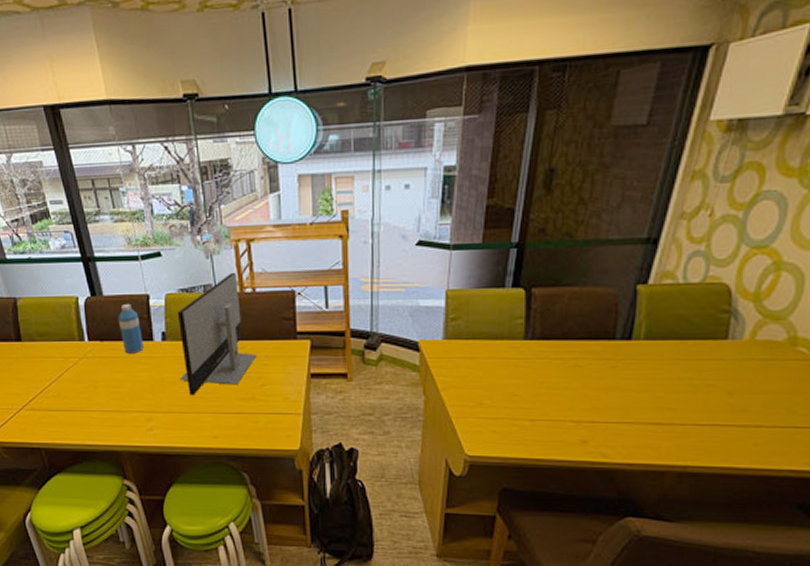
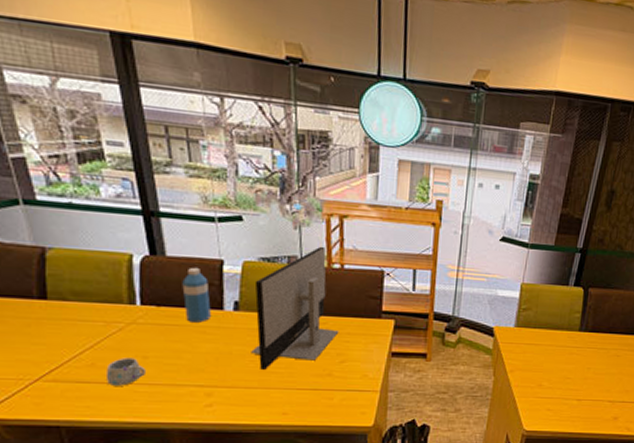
mug: none [68,388,97,413] -> present [105,357,145,386]

